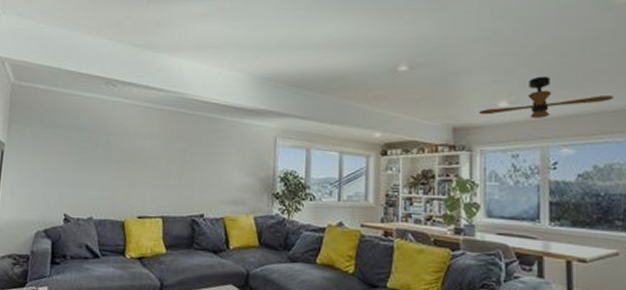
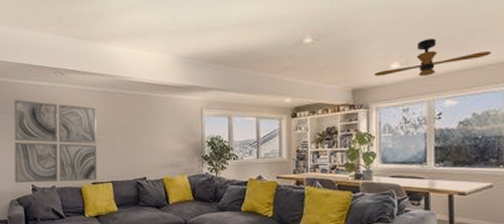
wall art: none [44,111,151,214] -> present [14,100,98,183]

